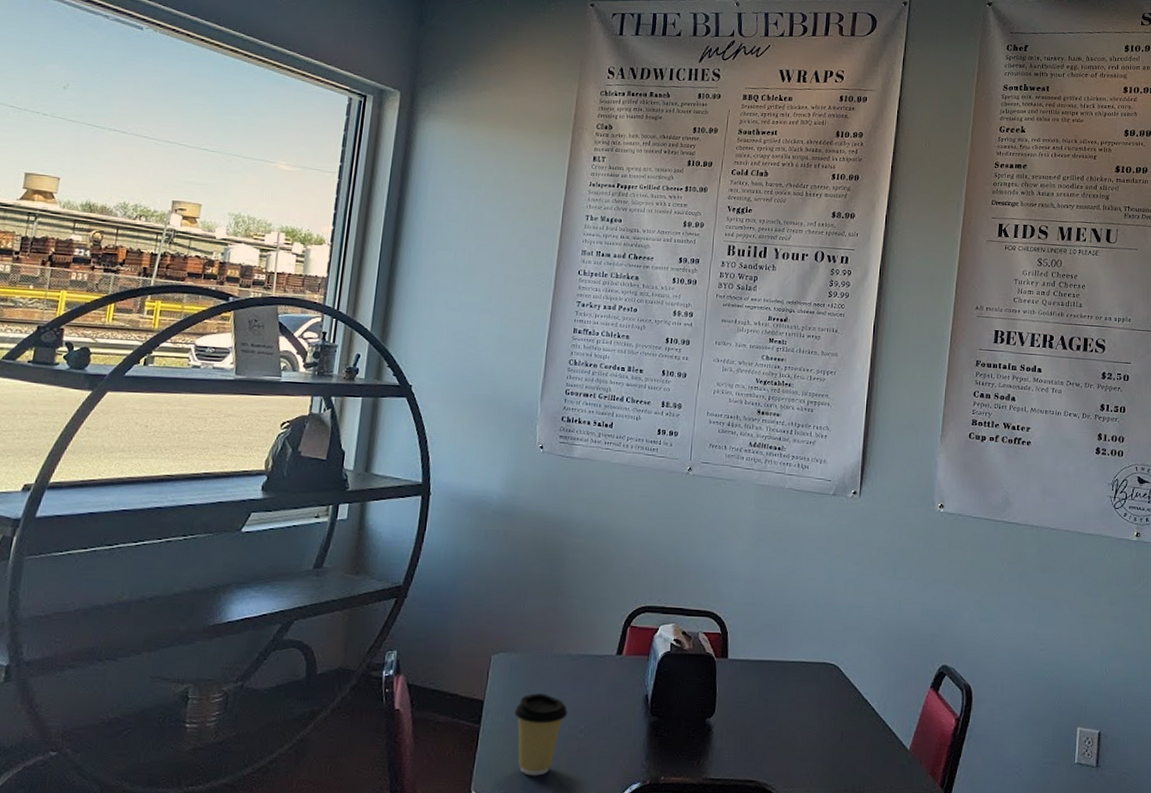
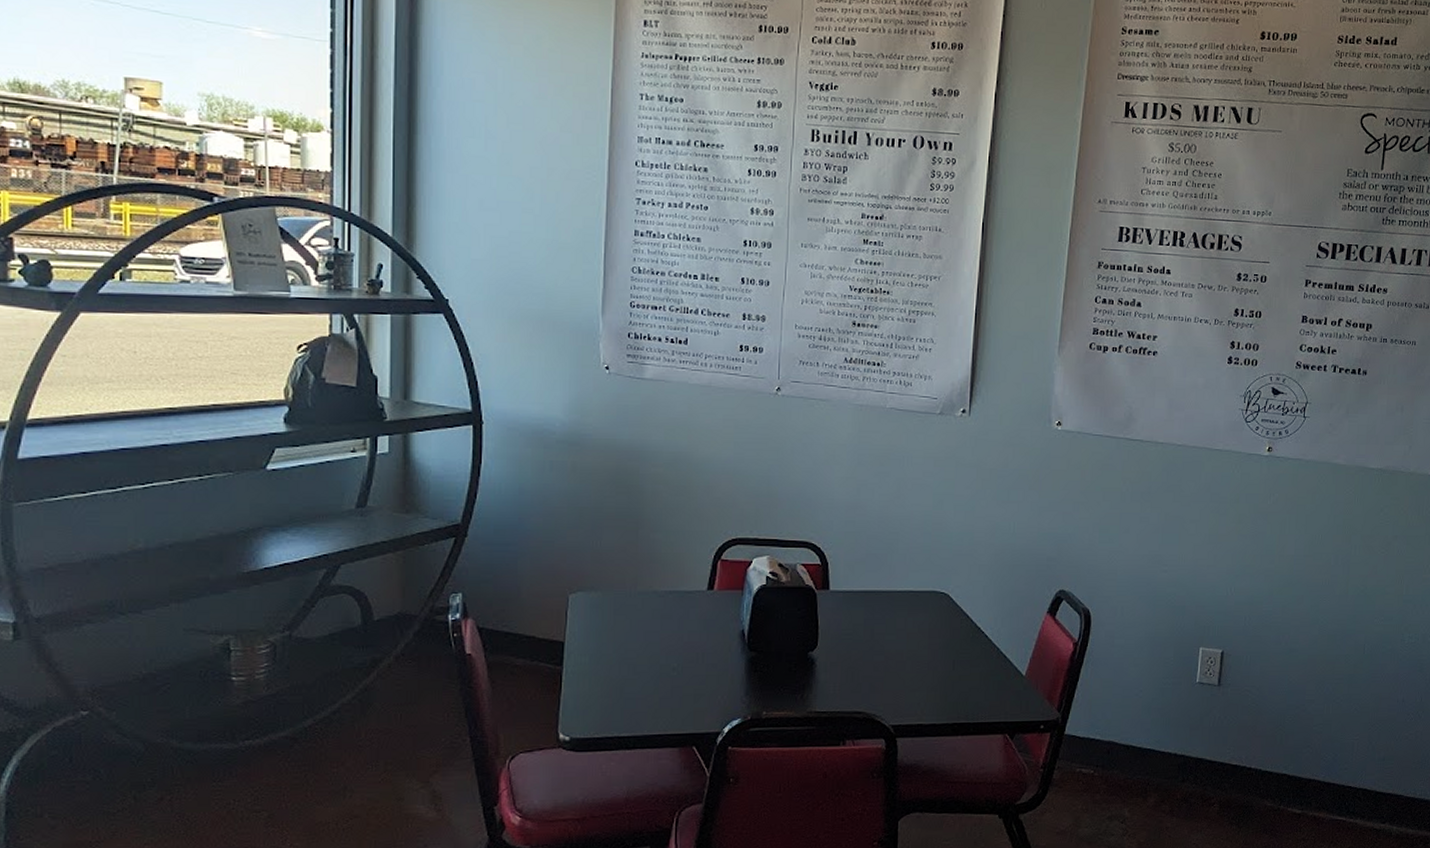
coffee cup: present [514,693,567,776] -> none [599,632,657,716]

